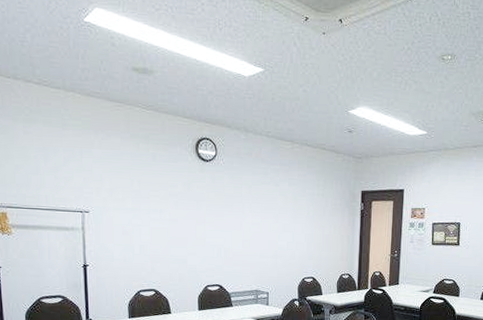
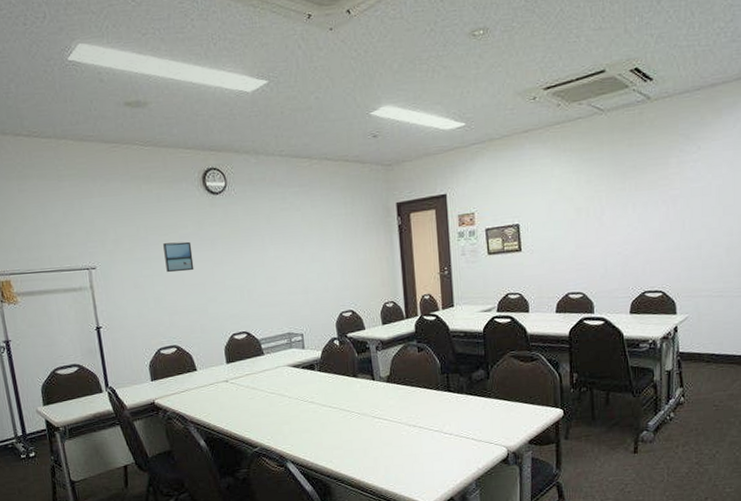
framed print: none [153,198,179,226] -> present [163,241,194,273]

